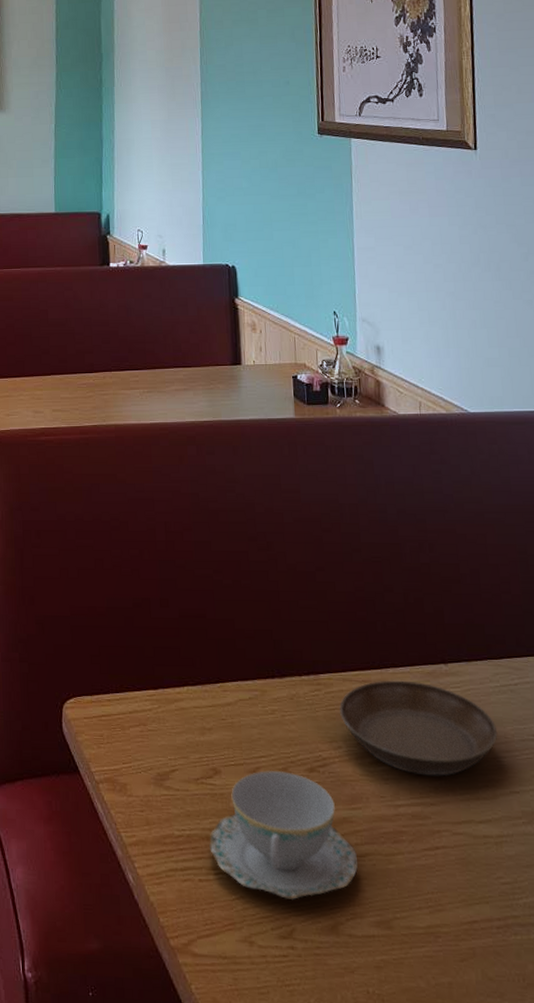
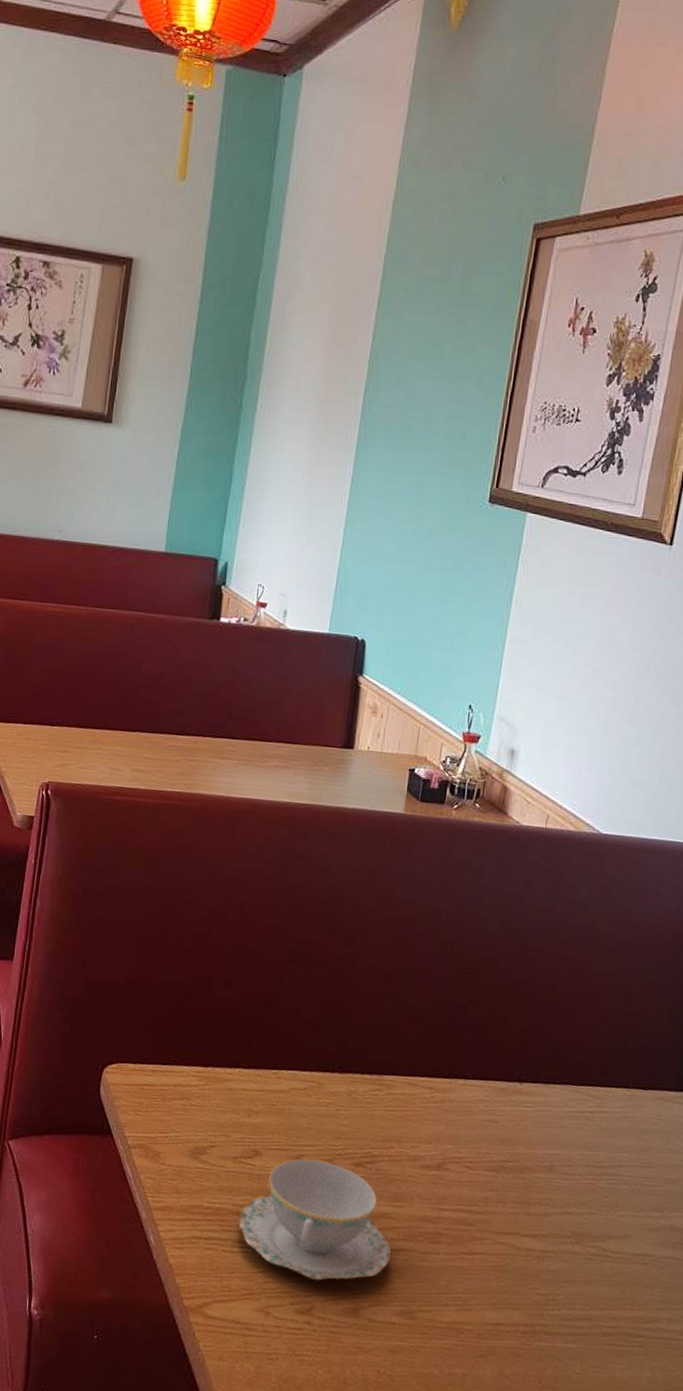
saucer: present [339,680,498,777] -> none [397,1089,563,1189]

